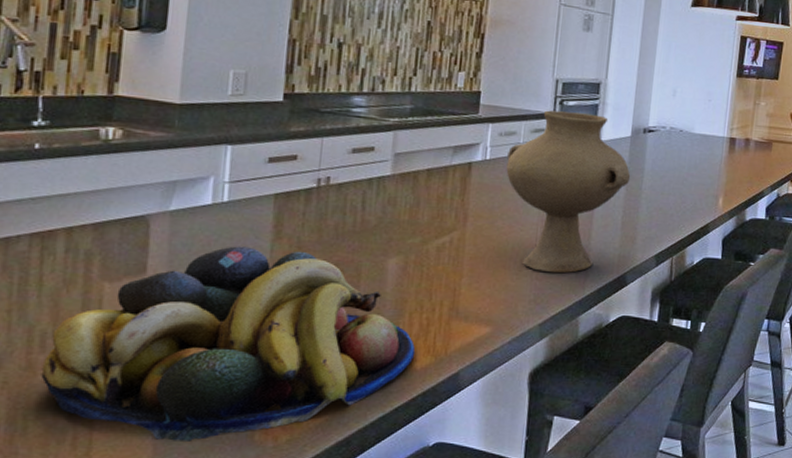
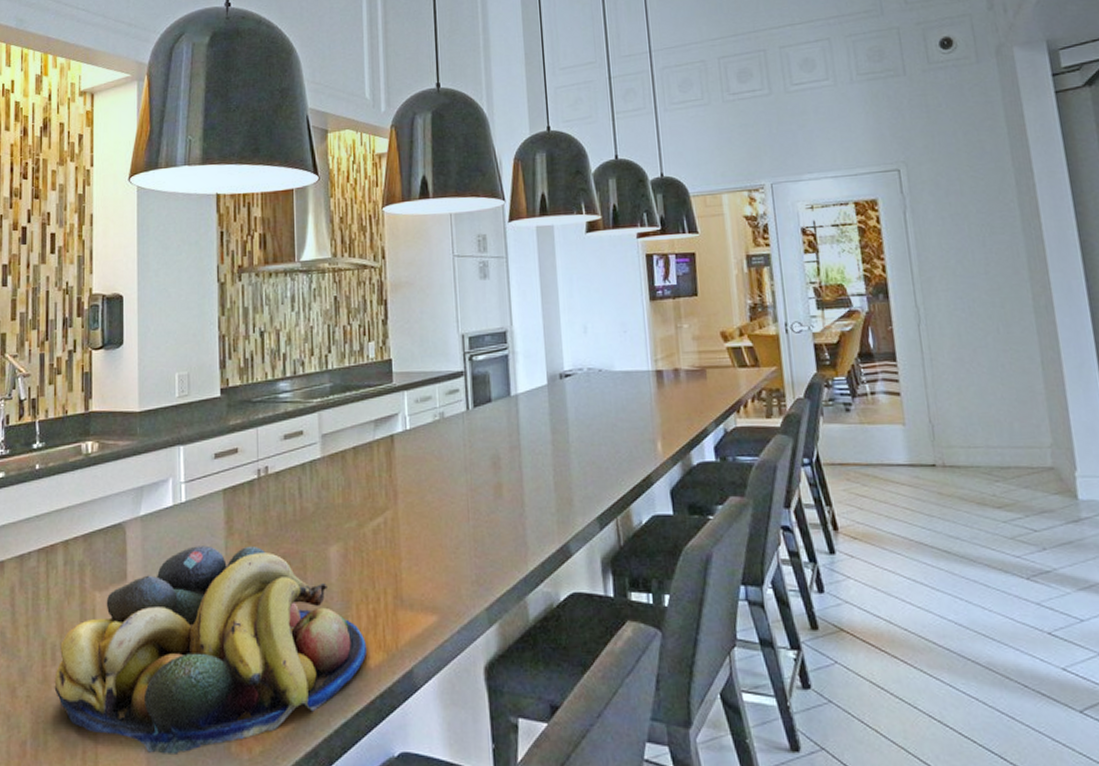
vase: present [506,110,631,273] -> none [426,366,555,548]

